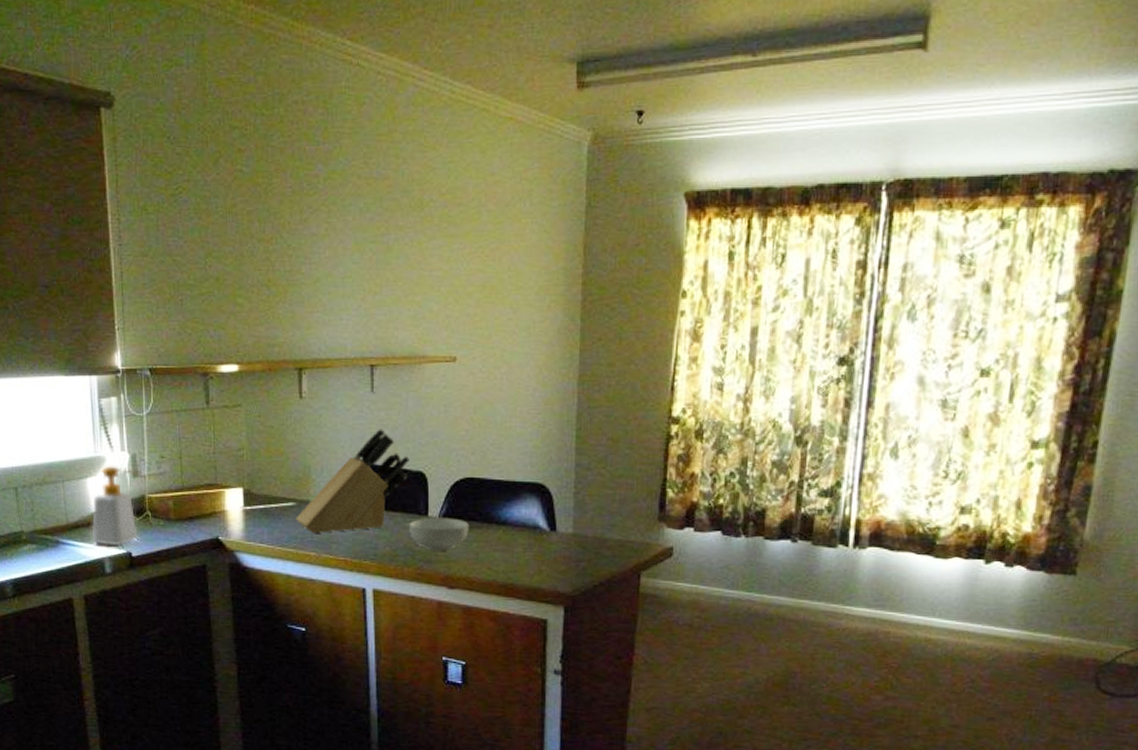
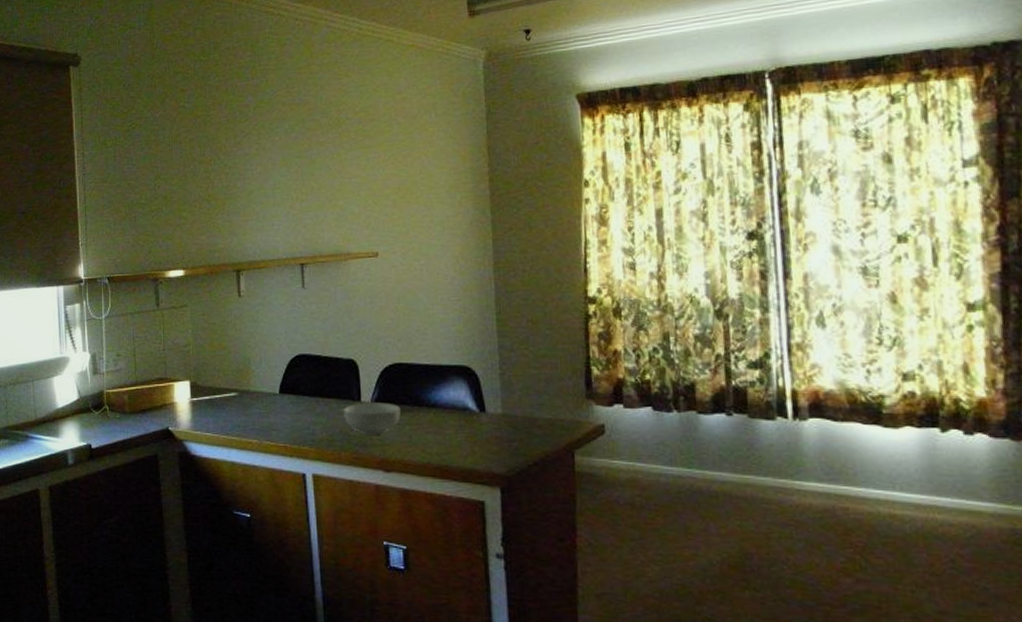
soap bottle: present [91,466,139,547] -> none [56,365,98,439]
knife block: present [296,429,410,534] -> none [238,321,341,422]

